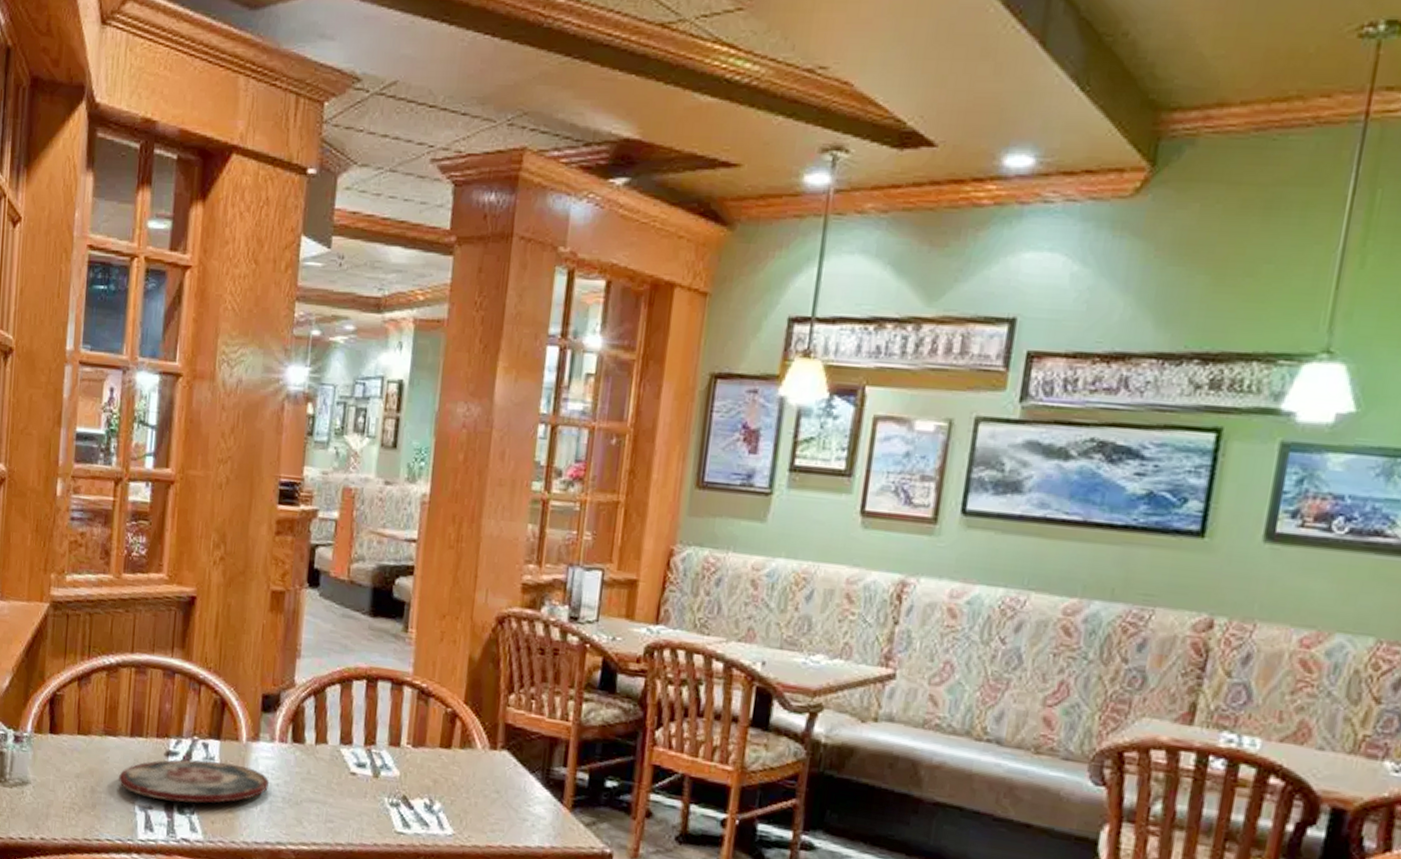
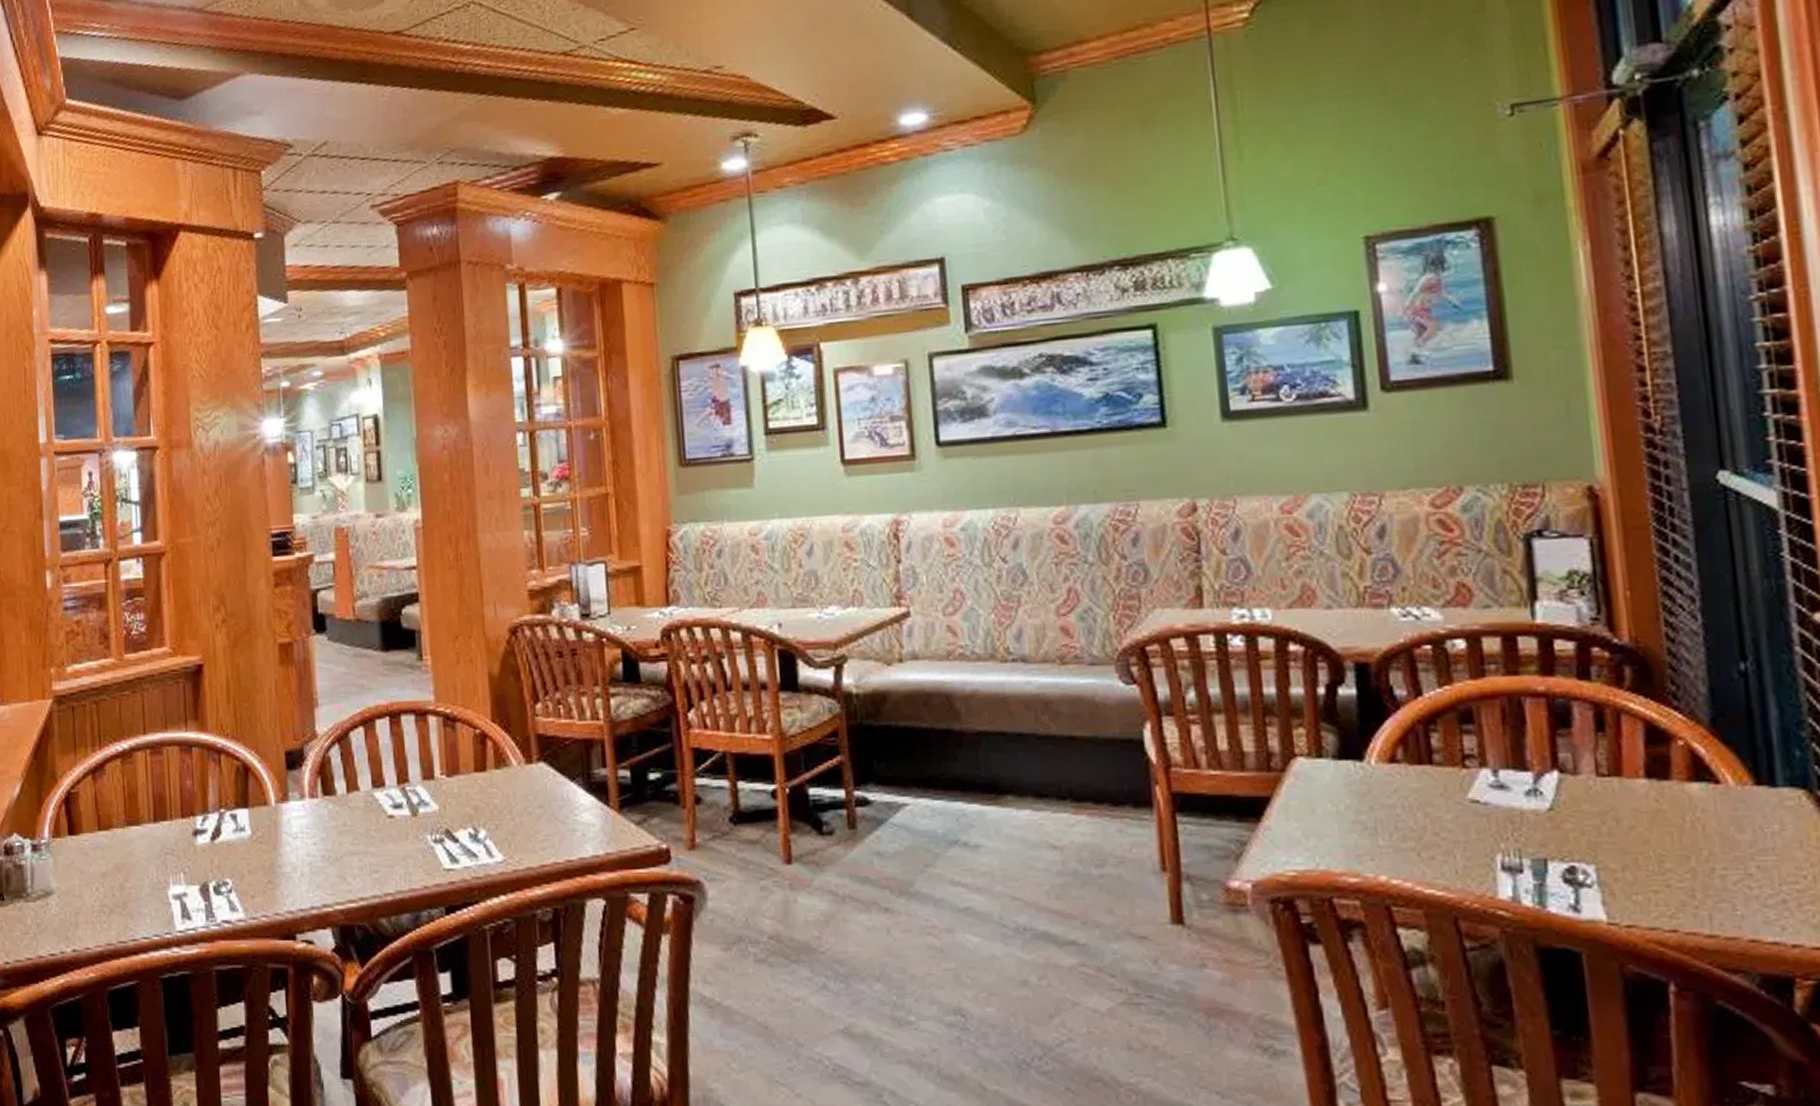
plate: present [119,759,269,803] -> none [147,830,305,885]

